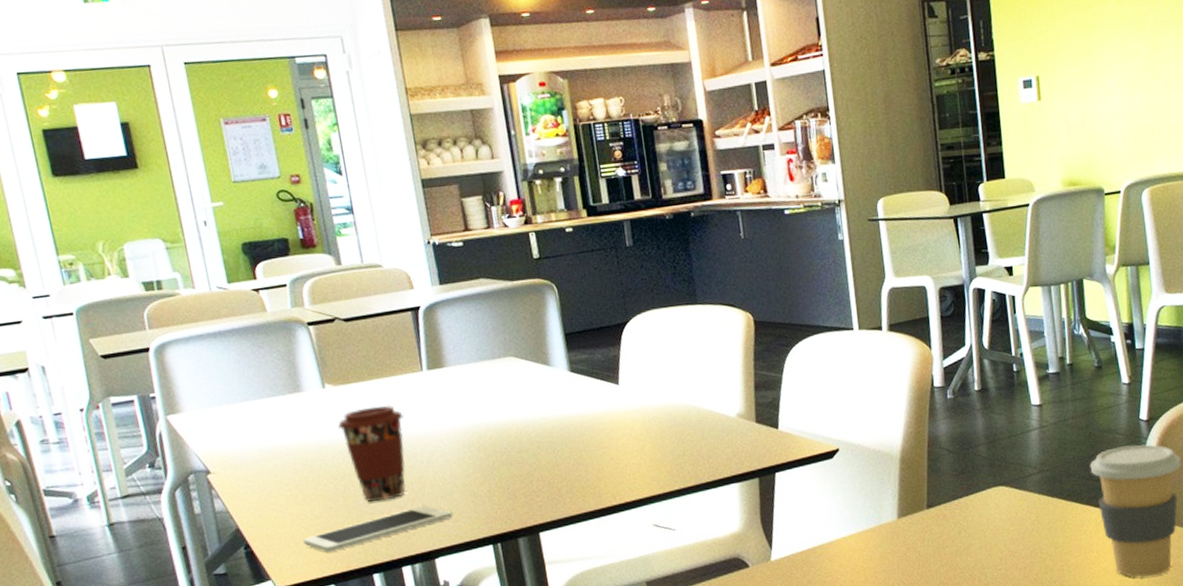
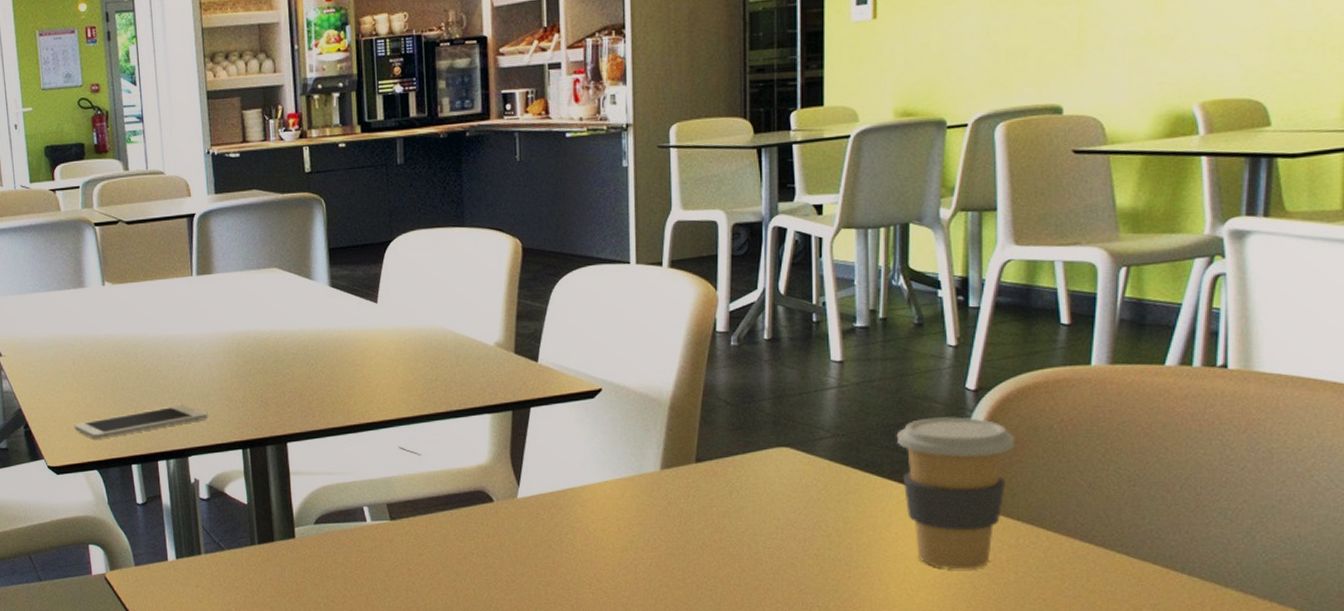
coffee cup: present [338,405,406,502] -> none [113,306,171,397]

